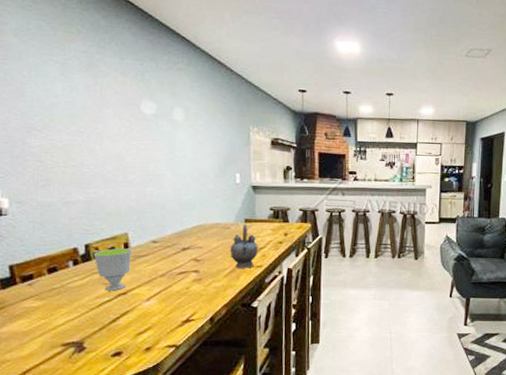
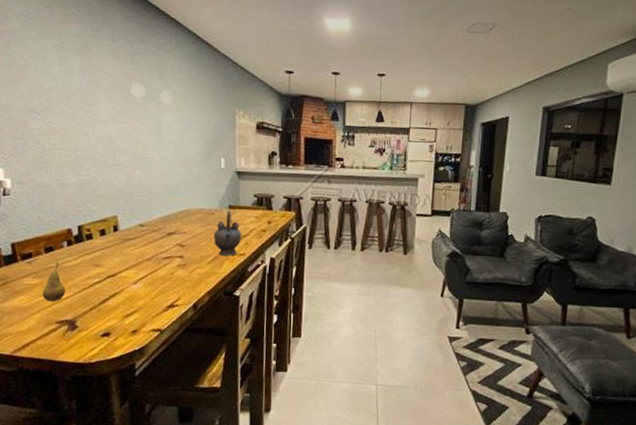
fruit: none [45,283,72,324] -> present [42,262,66,302]
cup: present [93,248,132,291] -> none [85,231,121,273]

